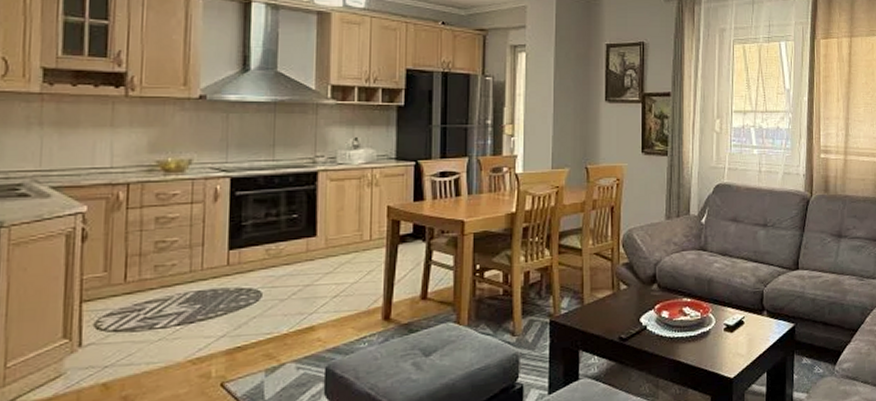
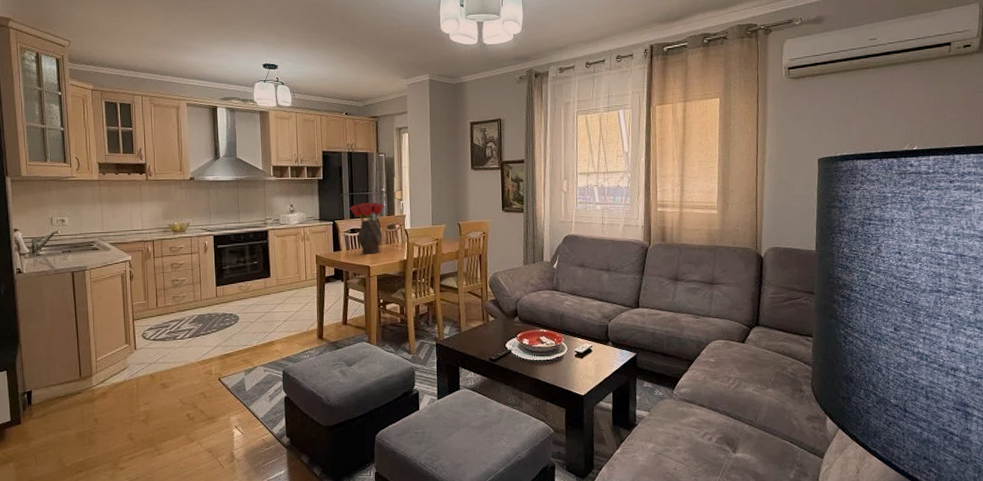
bouquet: none [440,138,490,205] -> present [349,202,385,254]

